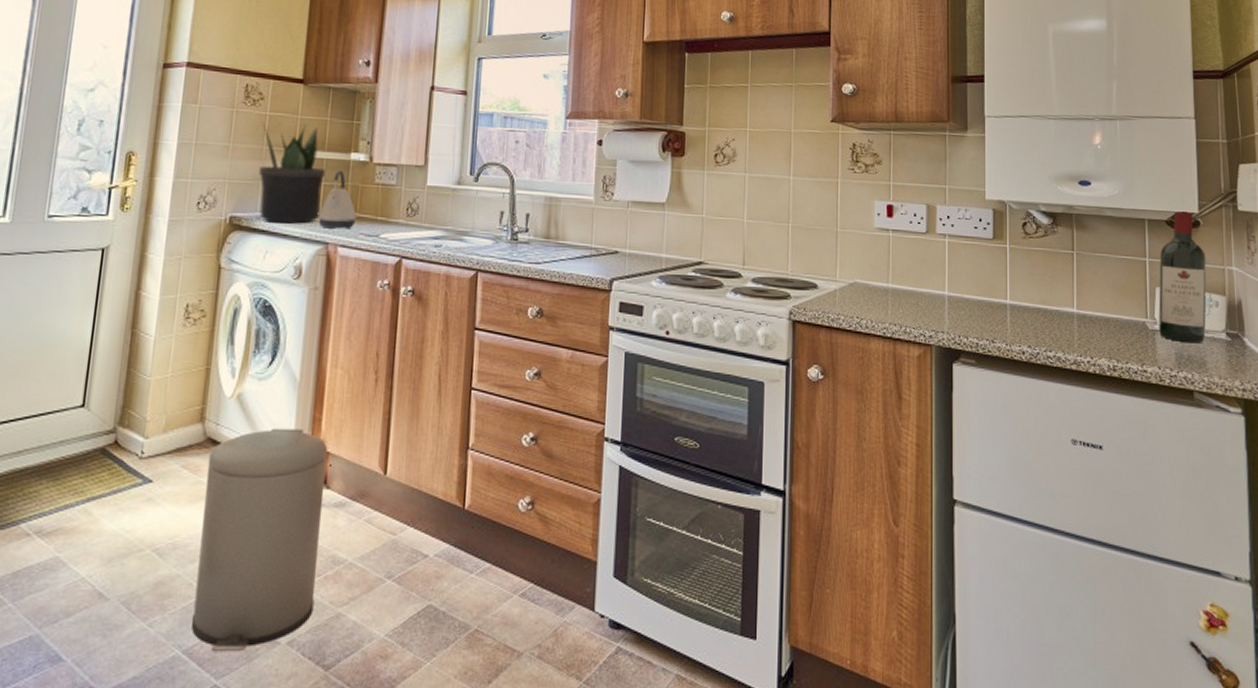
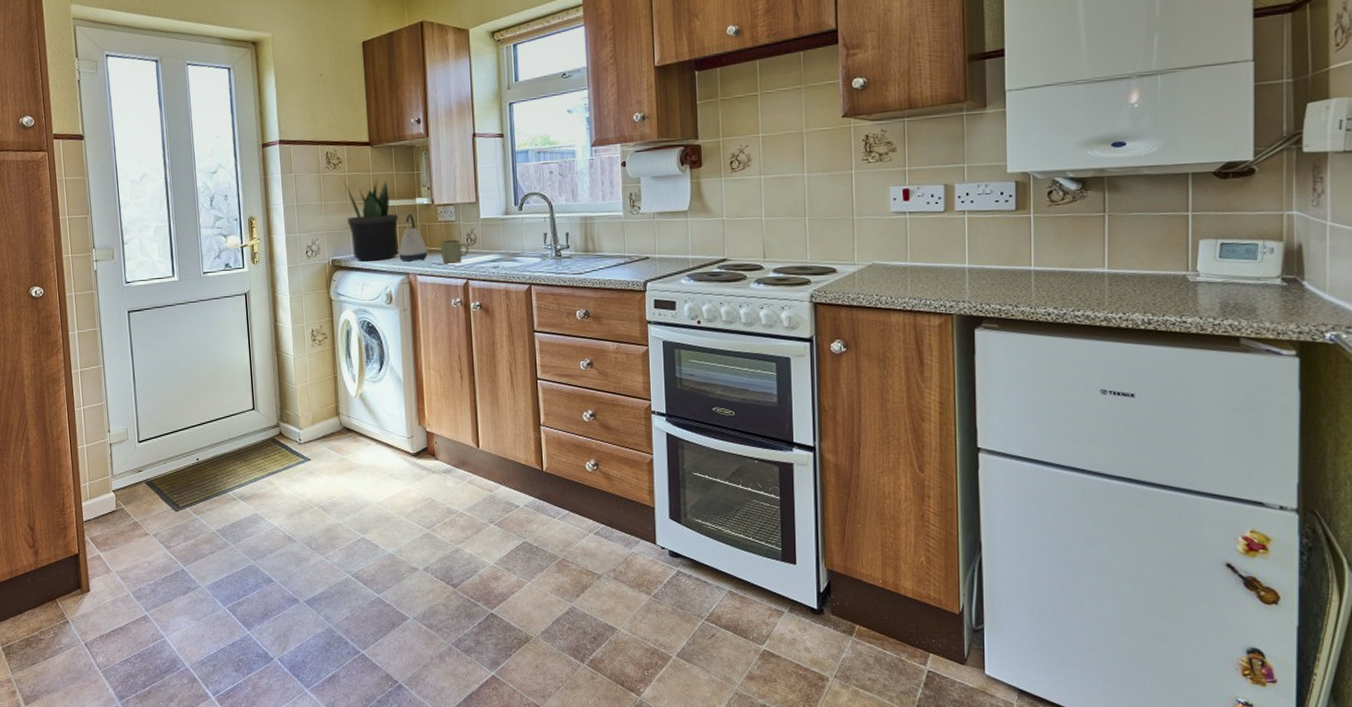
pedal bin: present [191,428,328,652] -> none [346,417,439,576]
mug: none [372,207,408,236] -> present [440,239,469,264]
wine bottle: present [1158,211,1207,344] -> none [1202,159,1262,292]

